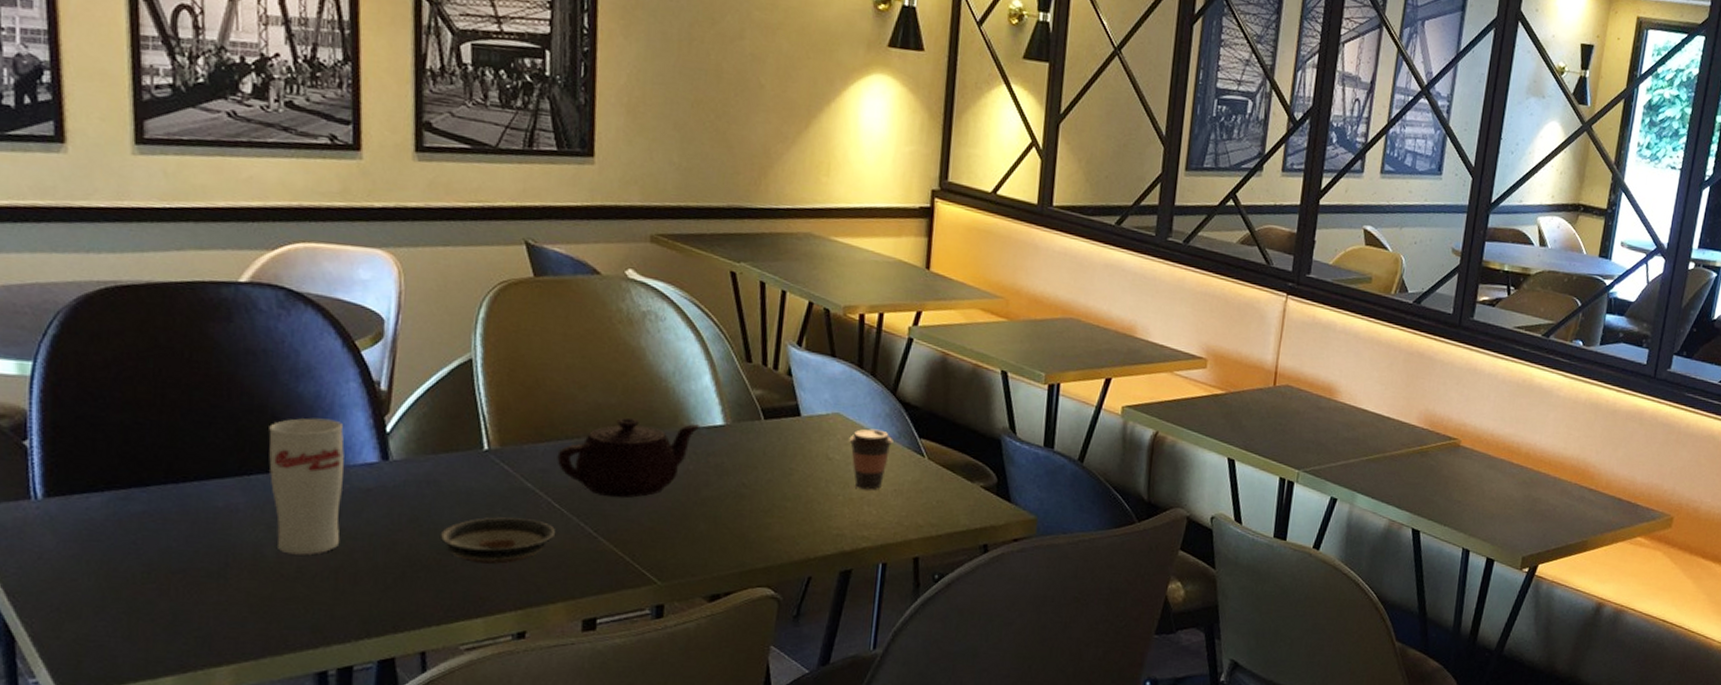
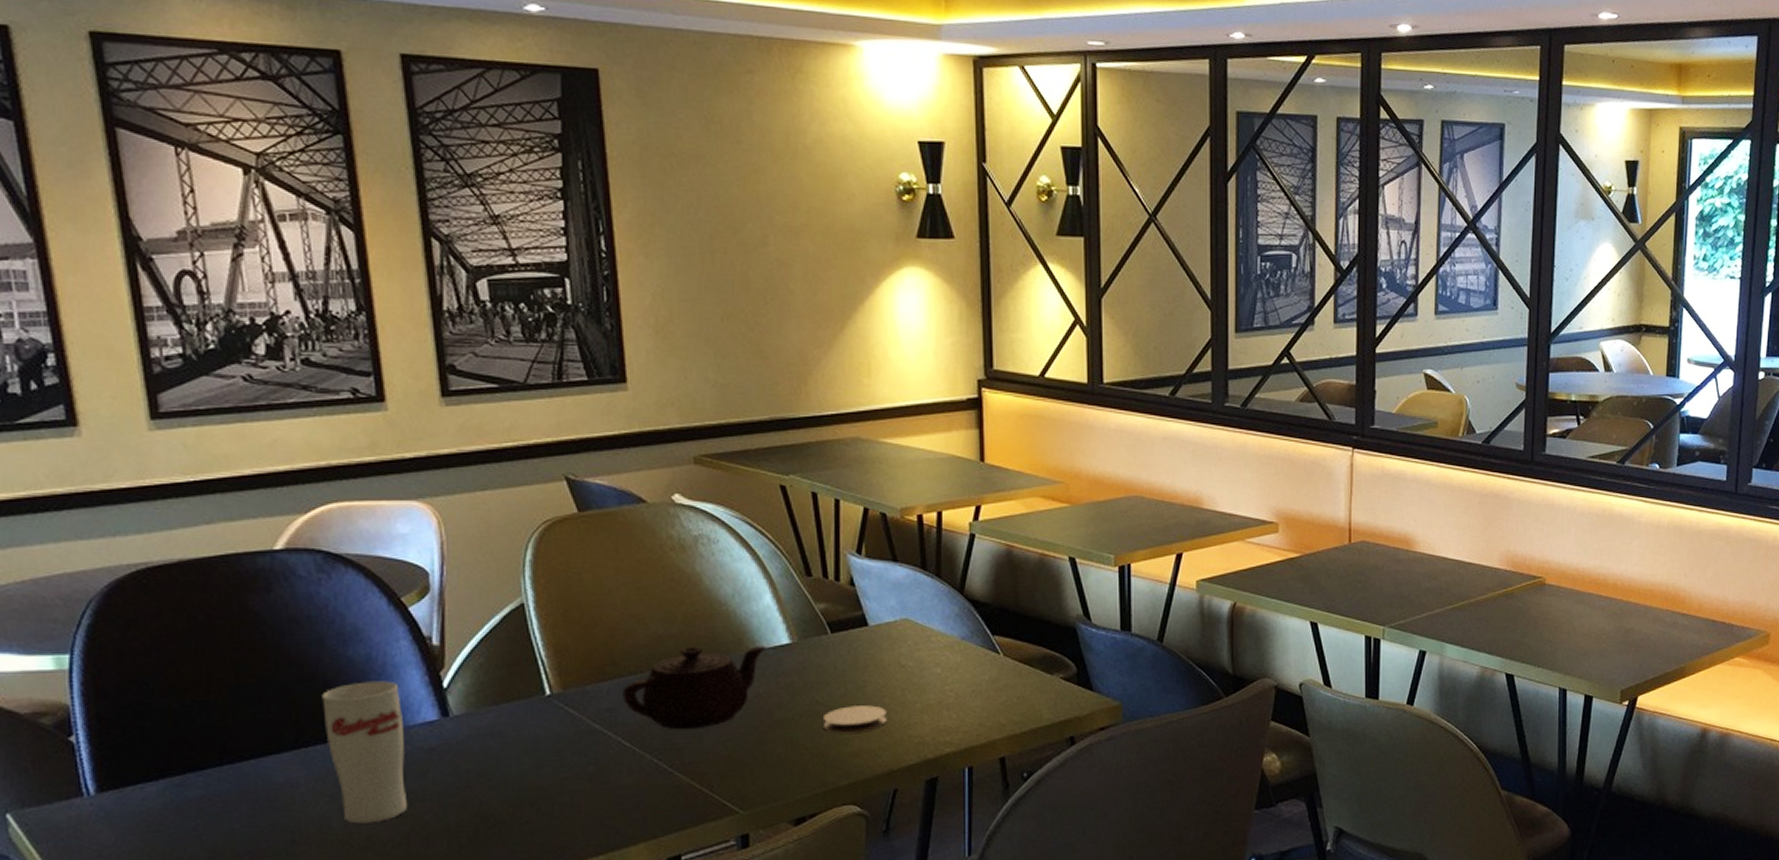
saucer: present [439,517,555,564] -> none [510,761,628,812]
coaster: none [747,491,810,518] -> present [822,705,887,733]
coffee cup: present [849,429,894,490] -> none [920,631,966,694]

